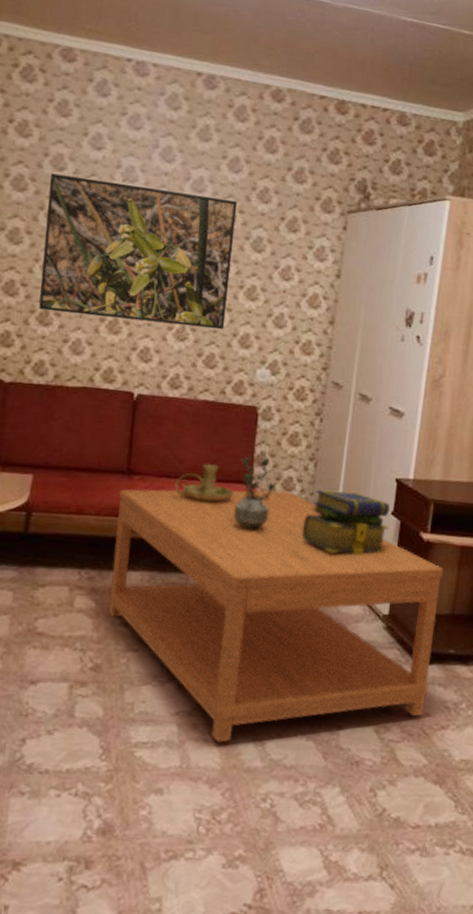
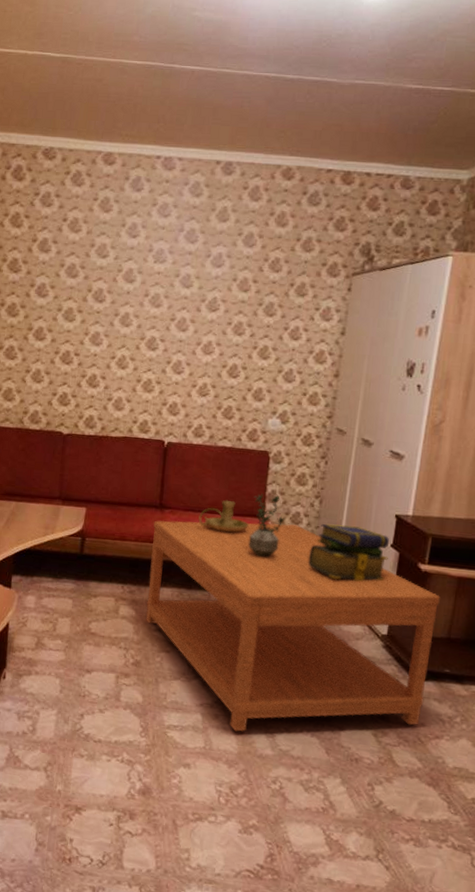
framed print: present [39,173,238,330] -> none [88,261,252,386]

